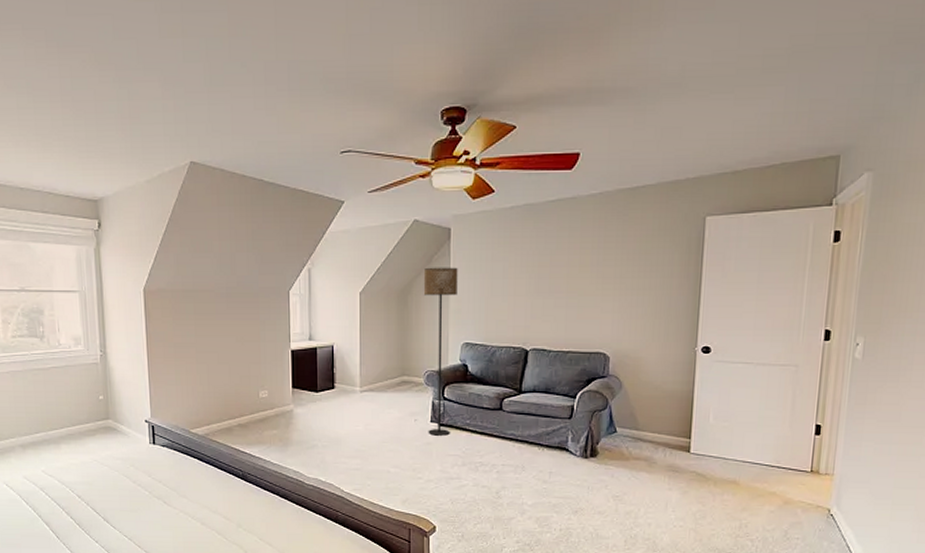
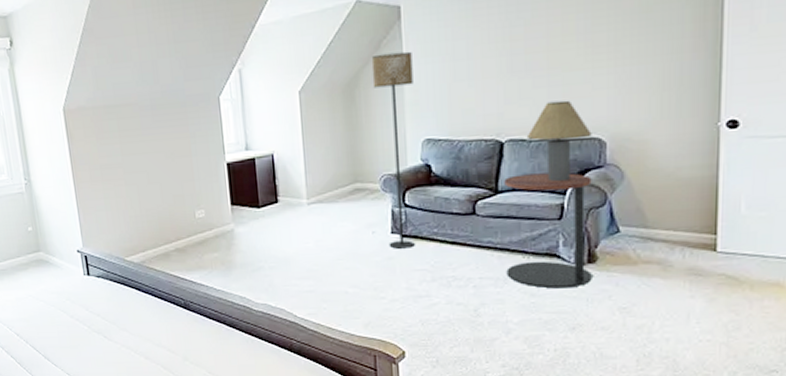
side table: none [524,379,597,477] -> present [504,173,592,289]
table lamp: none [548,319,599,387] -> present [528,100,592,182]

